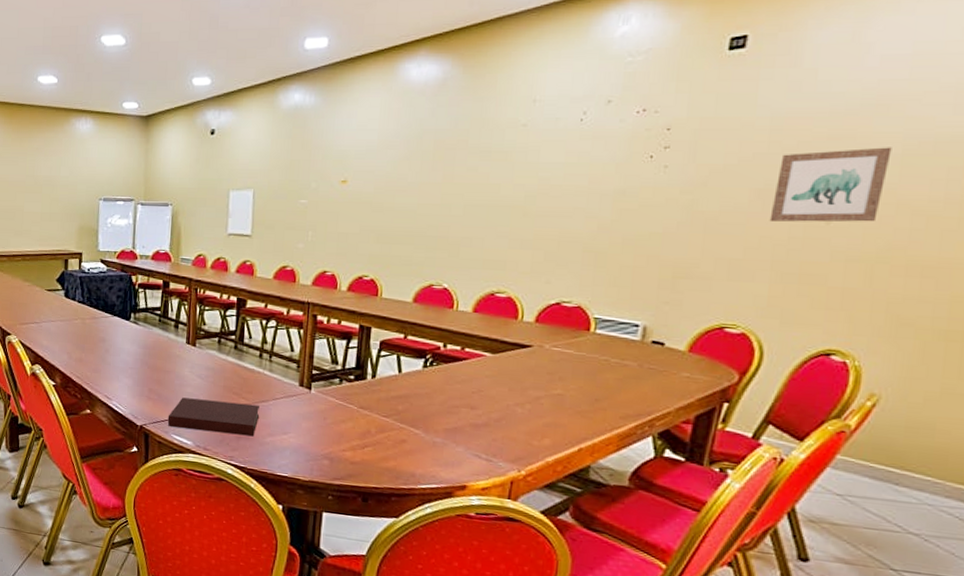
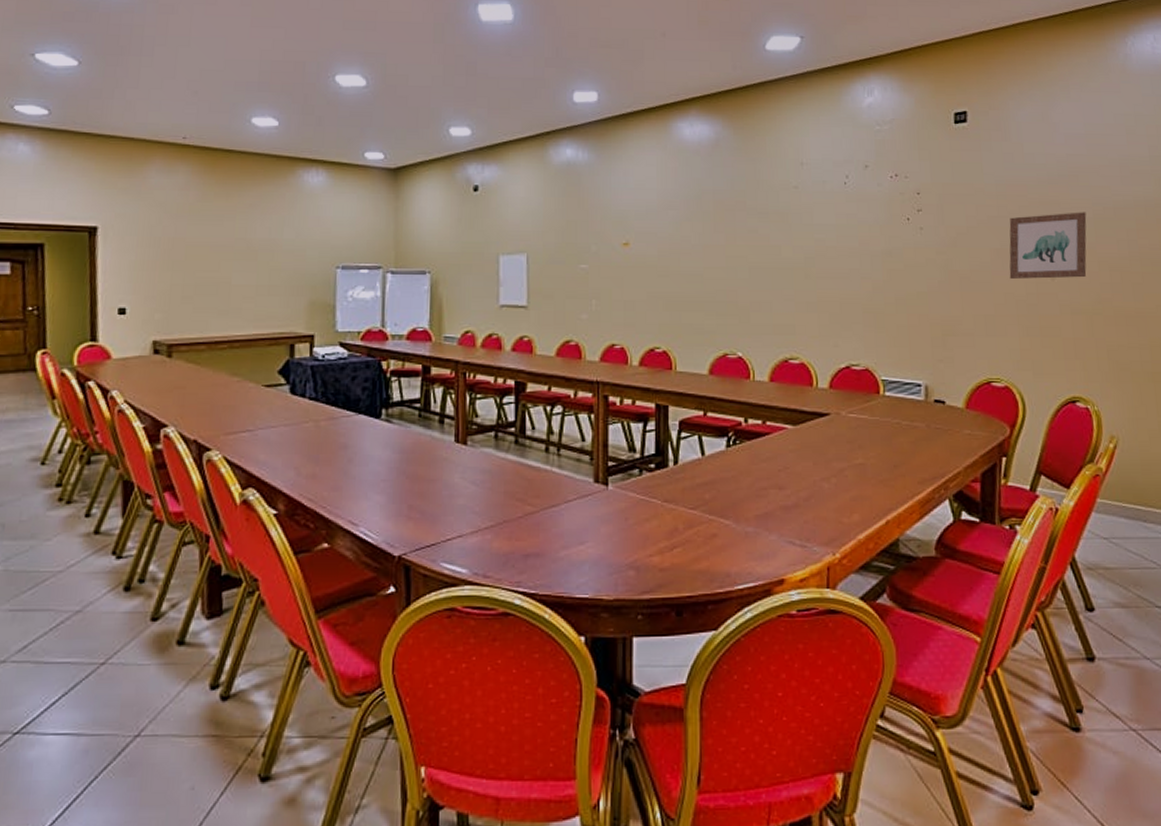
notebook: present [167,397,259,437] -> none [434,511,549,553]

